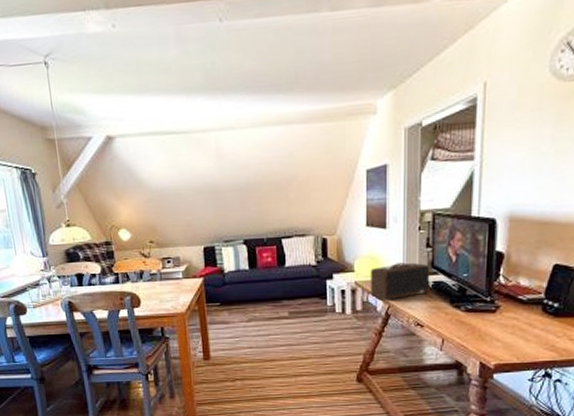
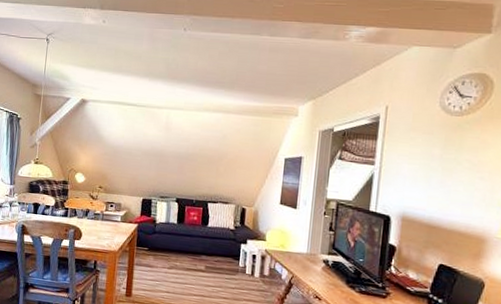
speaker: present [370,262,430,301] -> none [277,239,332,272]

